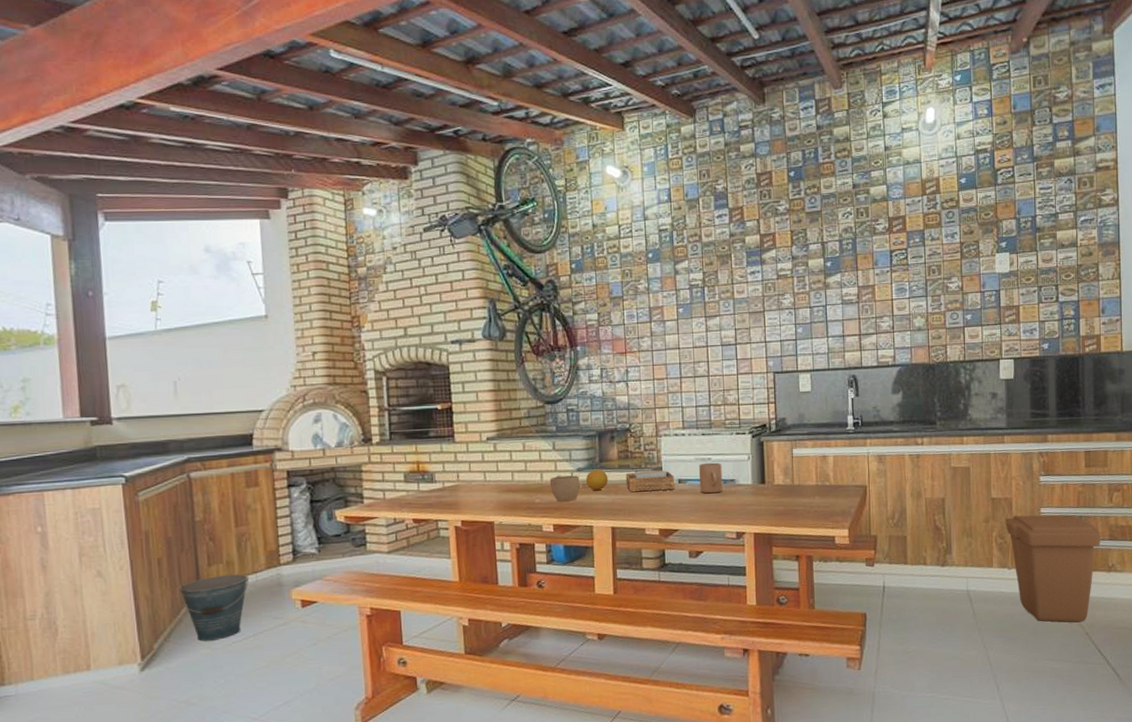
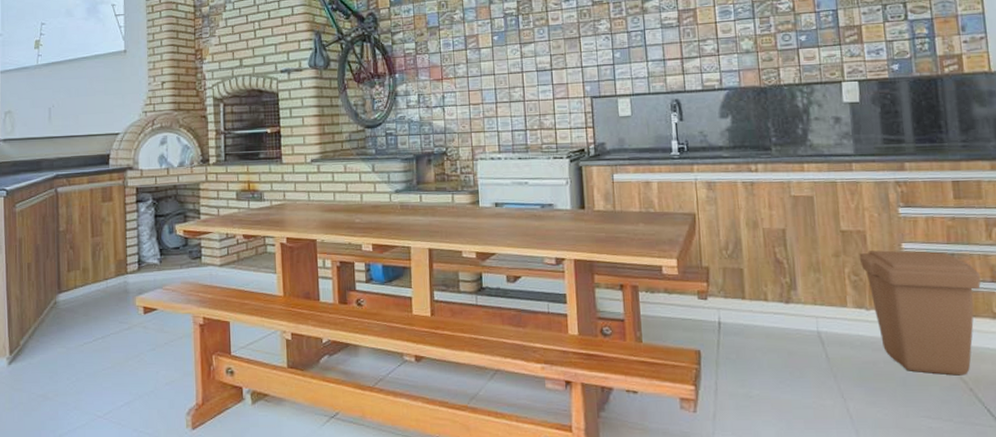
bucket: present [178,574,249,641] -> none [42,280,100,341]
cup: present [549,475,581,502] -> none [369,196,399,222]
fruit: present [585,469,608,491] -> none [403,191,426,213]
napkin holder: present [625,470,675,493] -> none [442,193,492,215]
cup: present [698,462,723,494] -> none [515,186,541,218]

